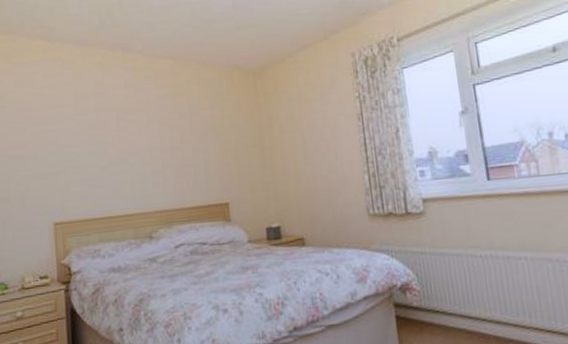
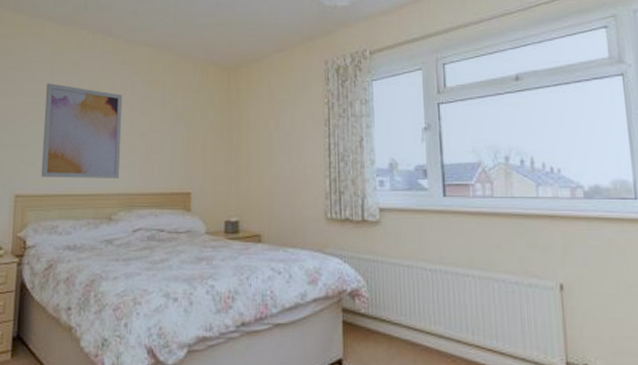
wall art: none [71,106,156,203] -> present [41,83,123,178]

